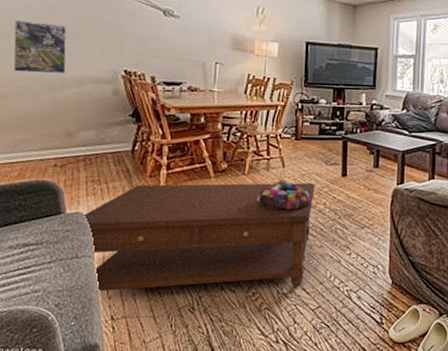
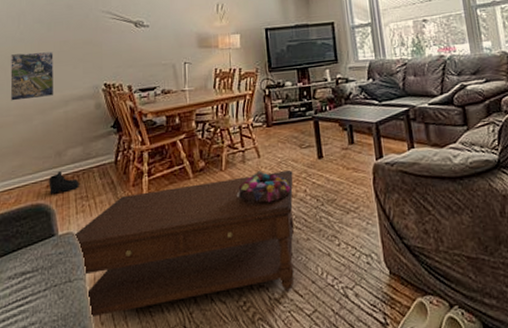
boots: none [56,152,91,174] -> present [48,171,79,195]

